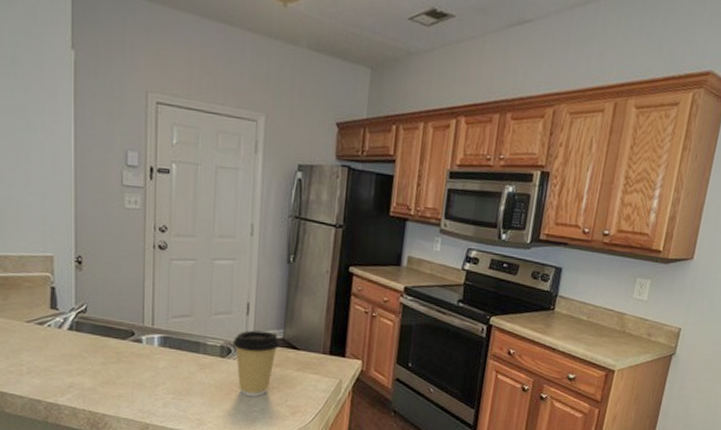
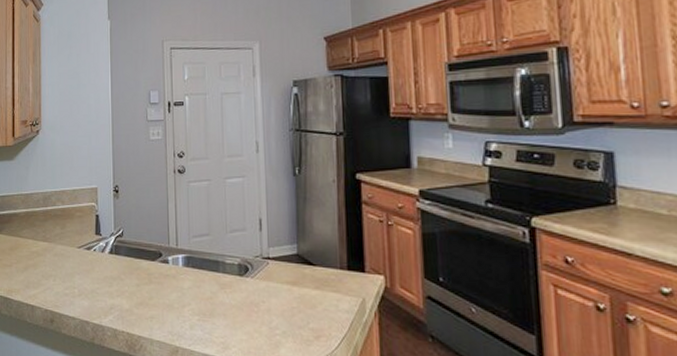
coffee cup: present [232,330,281,397] -> none [249,246,296,319]

